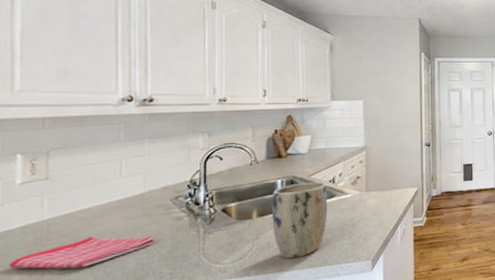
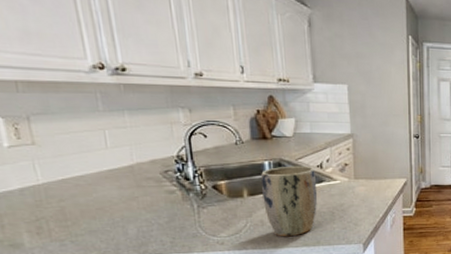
dish towel: present [9,236,156,269] -> none [16,203,153,231]

